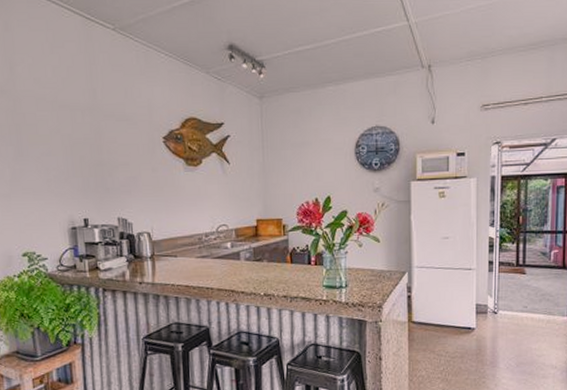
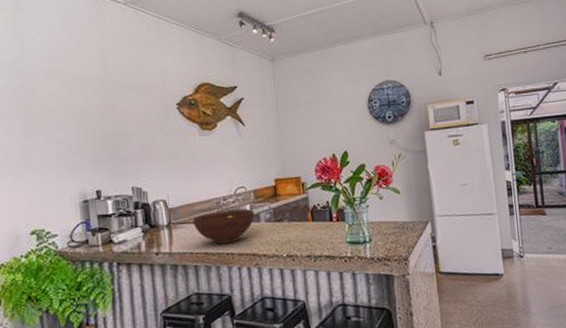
fruit bowl: none [174,247,235,279] -> present [192,209,255,245]

